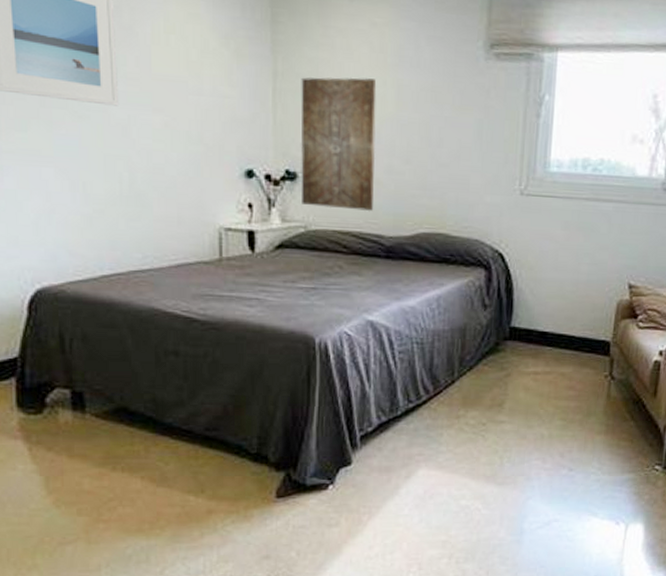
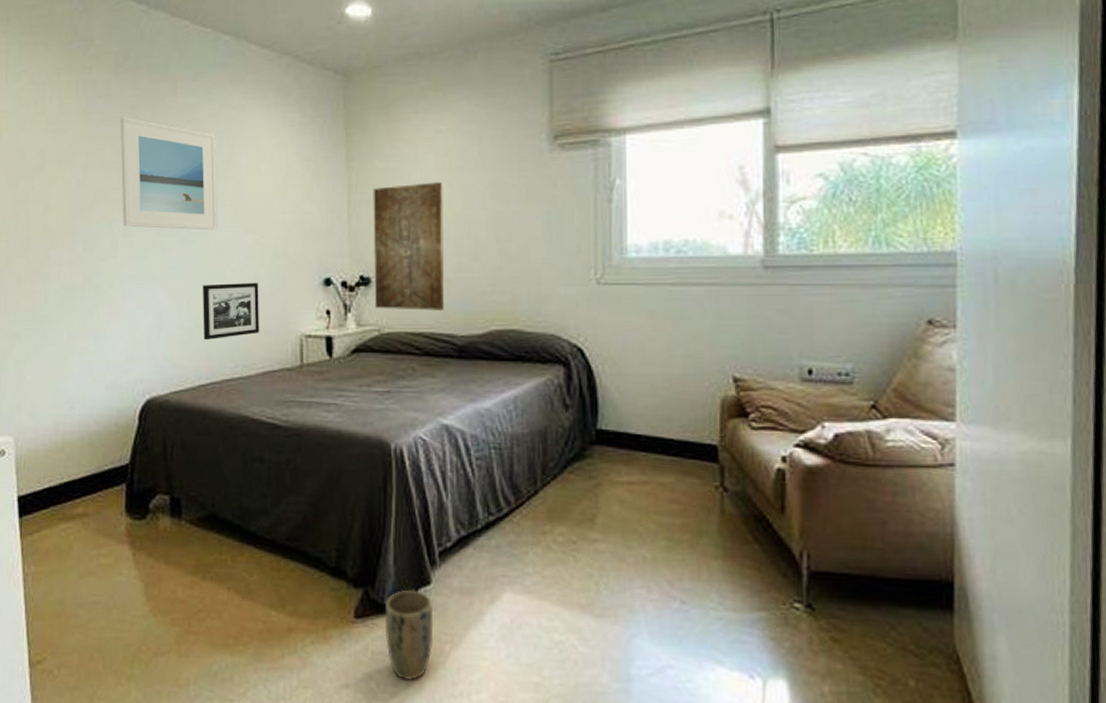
picture frame: none [101,167,173,228] -> present [202,282,260,340]
plant pot: none [305,470,353,548] -> present [384,589,434,681]

